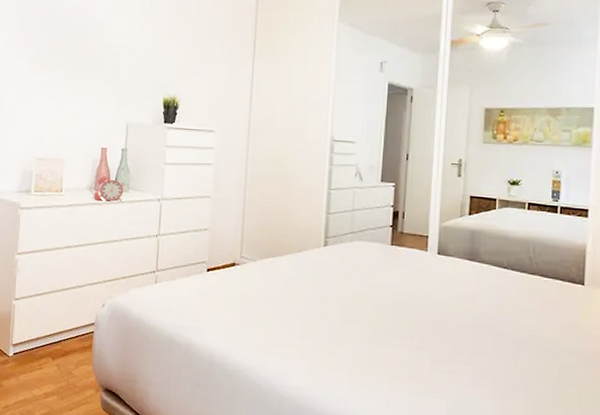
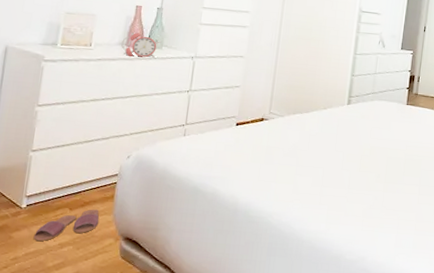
slippers: none [21,358,80,391] -> present [33,209,99,242]

